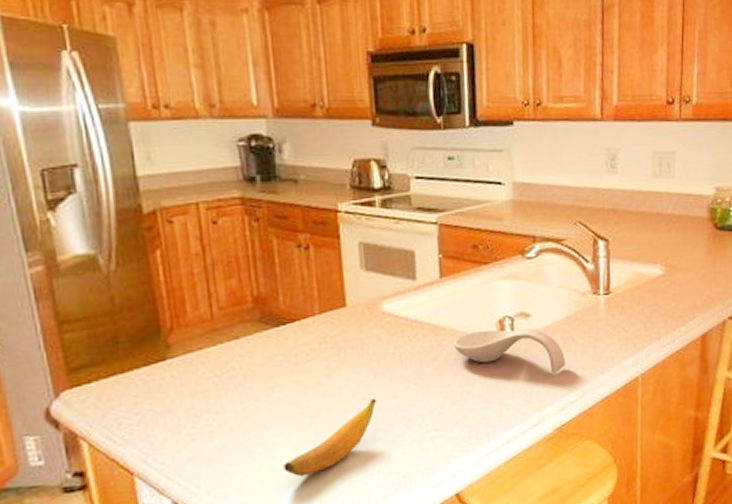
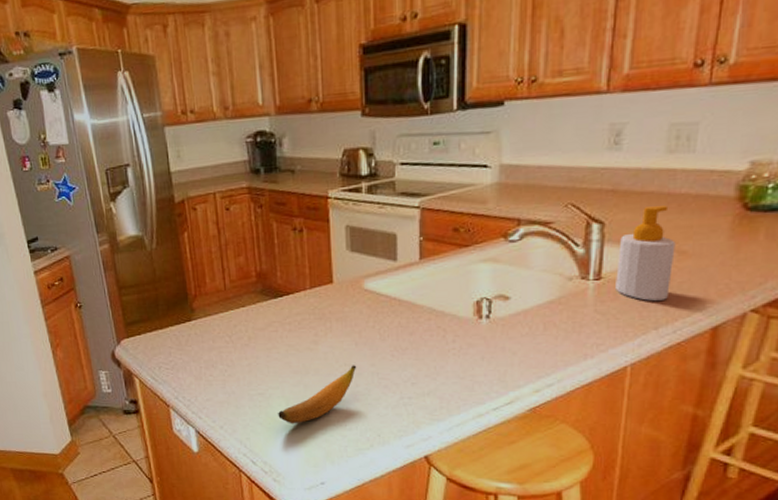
spoon rest: present [452,328,565,374] -> none [428,310,544,356]
soap bottle: none [622,225,667,313] -> present [615,206,676,301]

